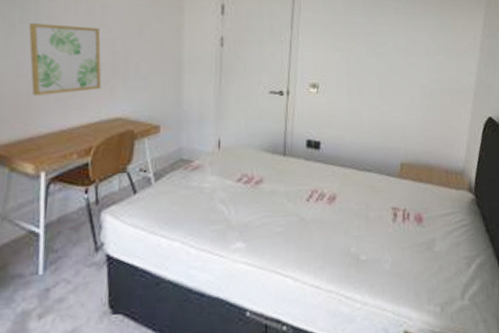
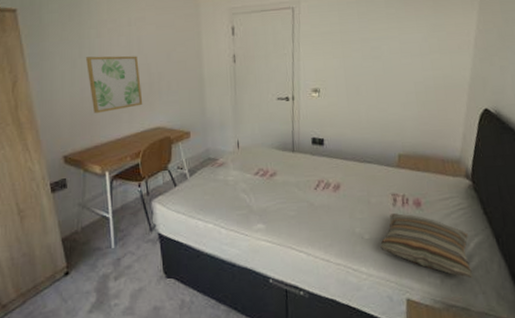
pillow: none [377,230,475,305] -> present [380,213,474,279]

